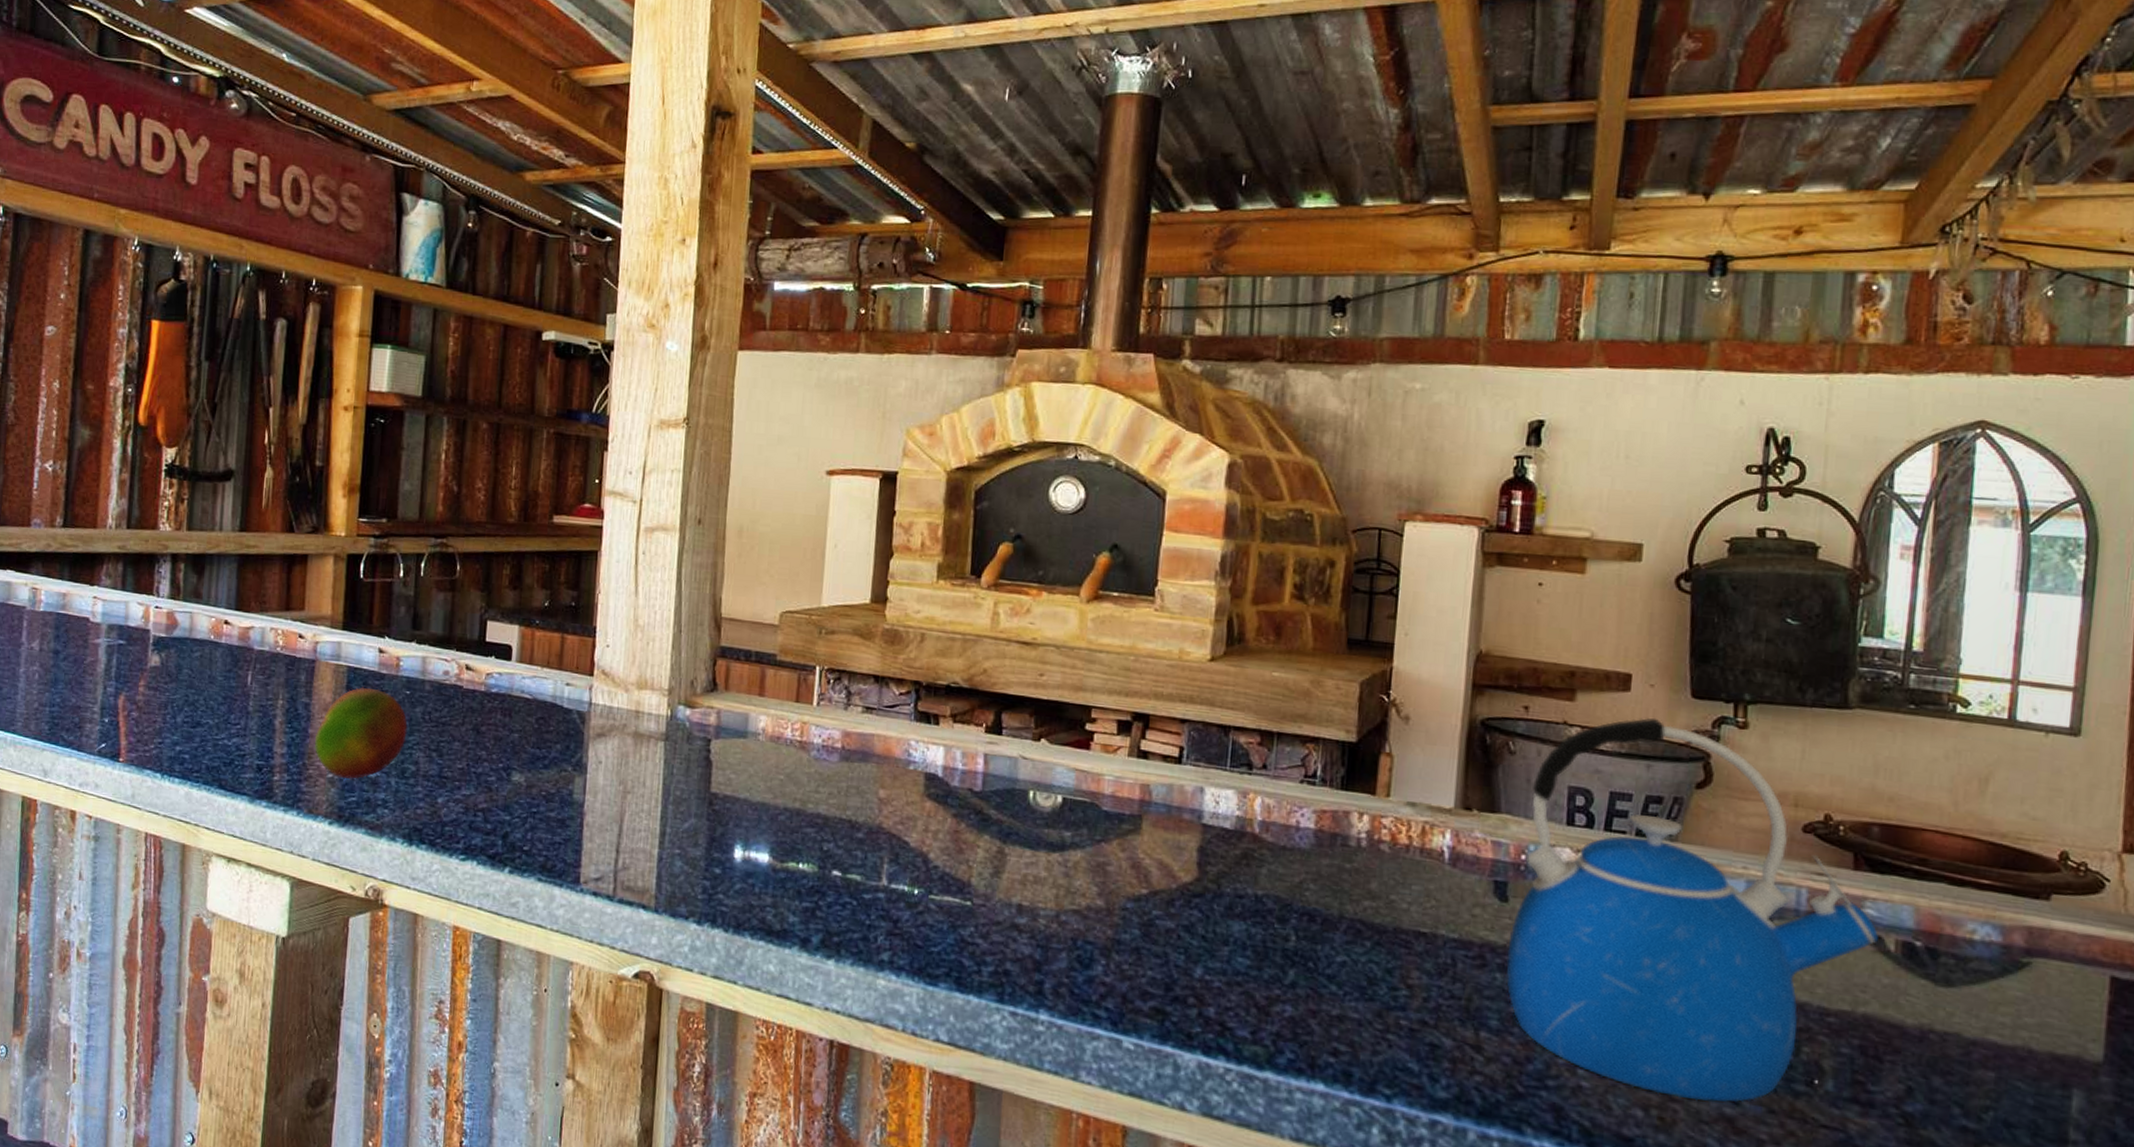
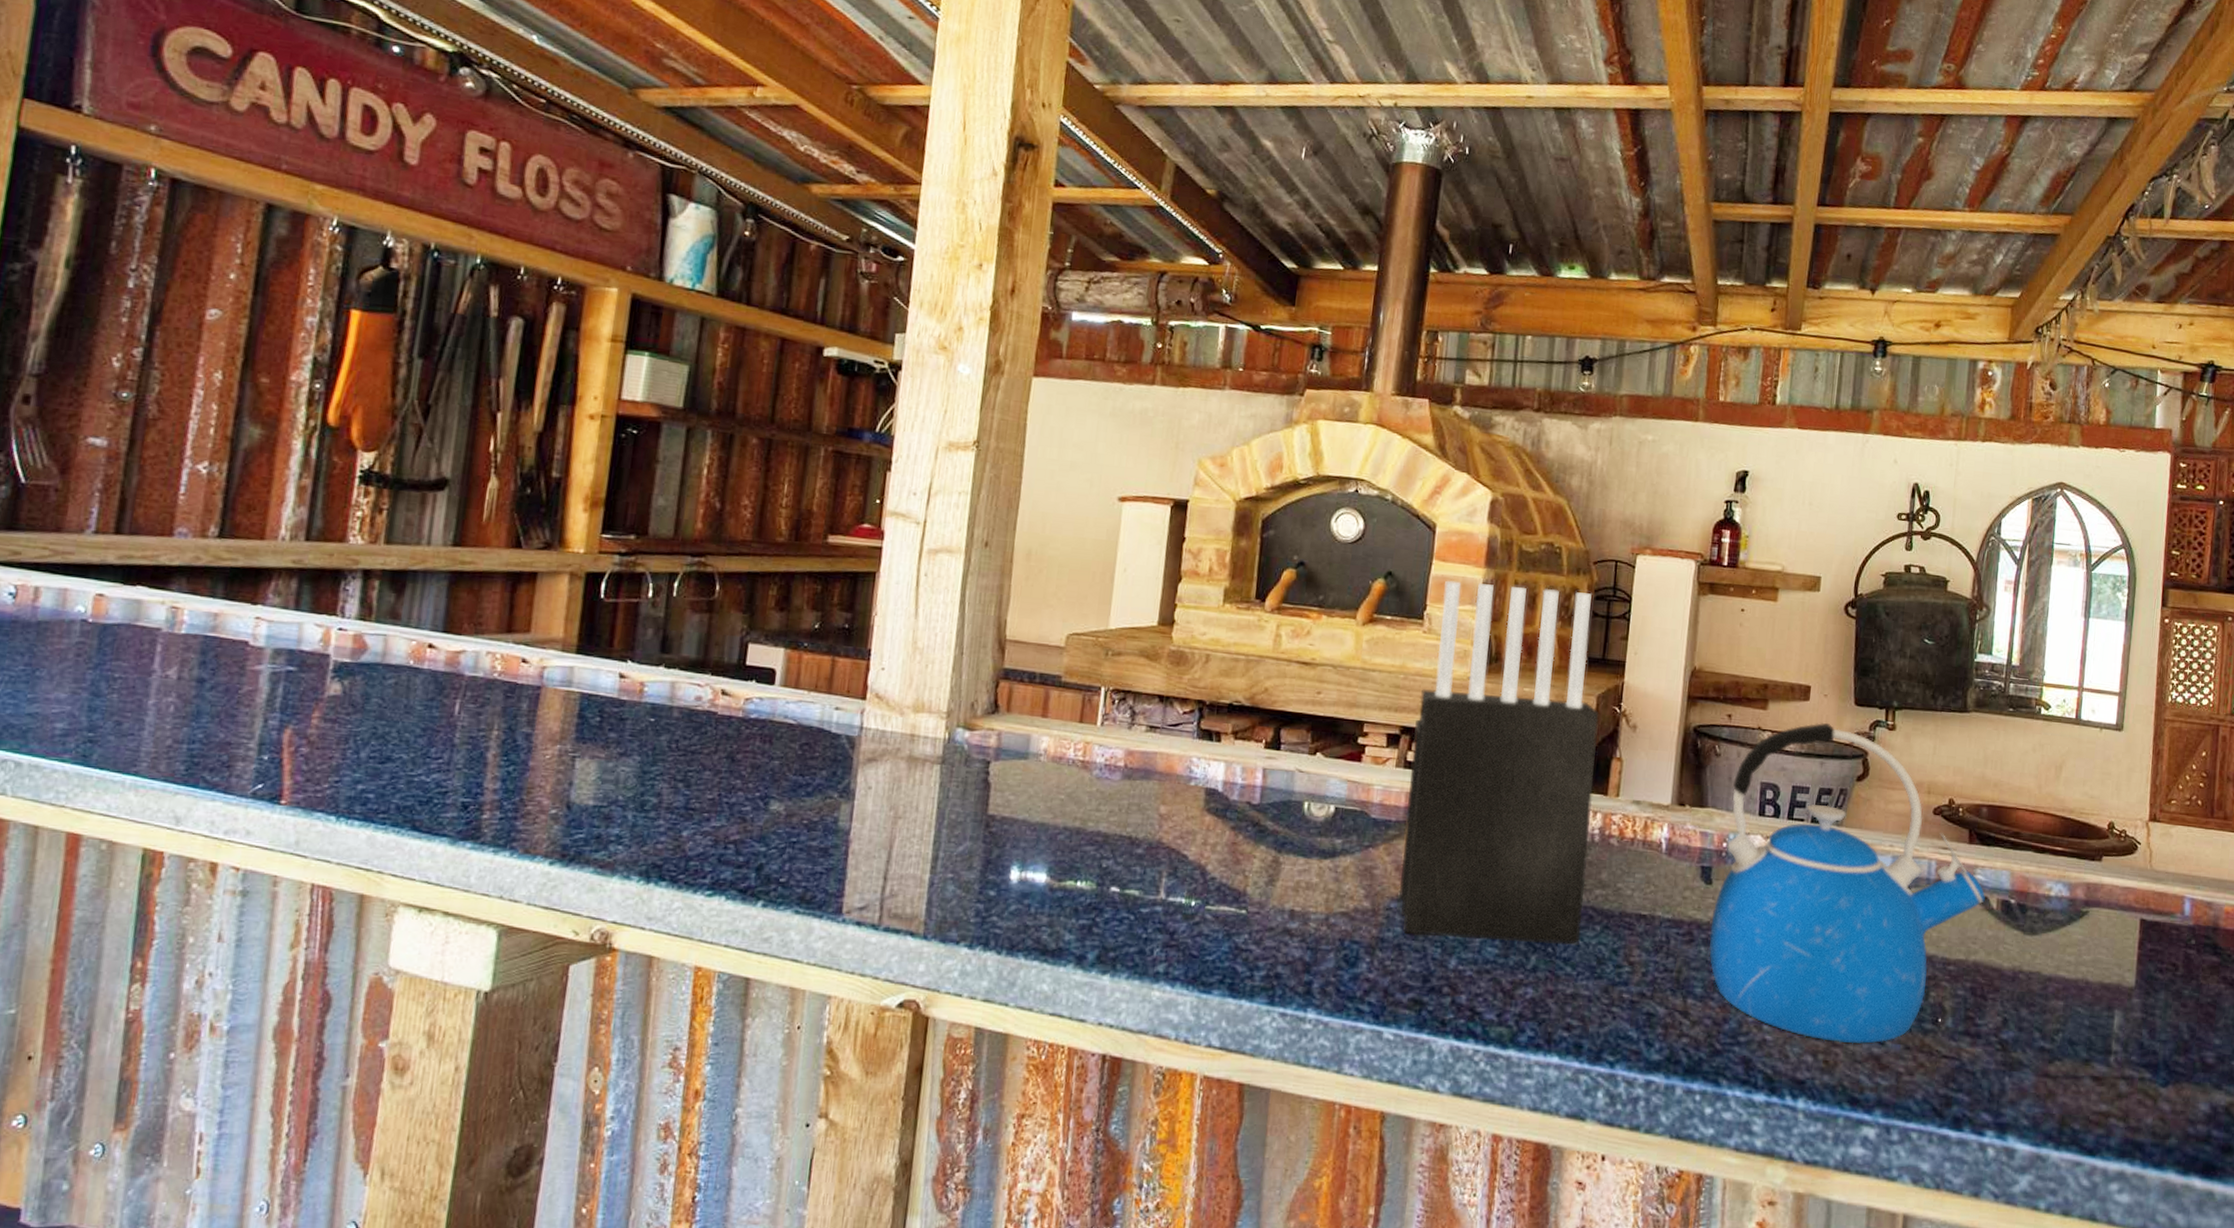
fruit: present [314,687,408,780] -> none [534,714,650,816]
knife block: none [1135,553,1364,962] -> present [1399,580,1599,945]

